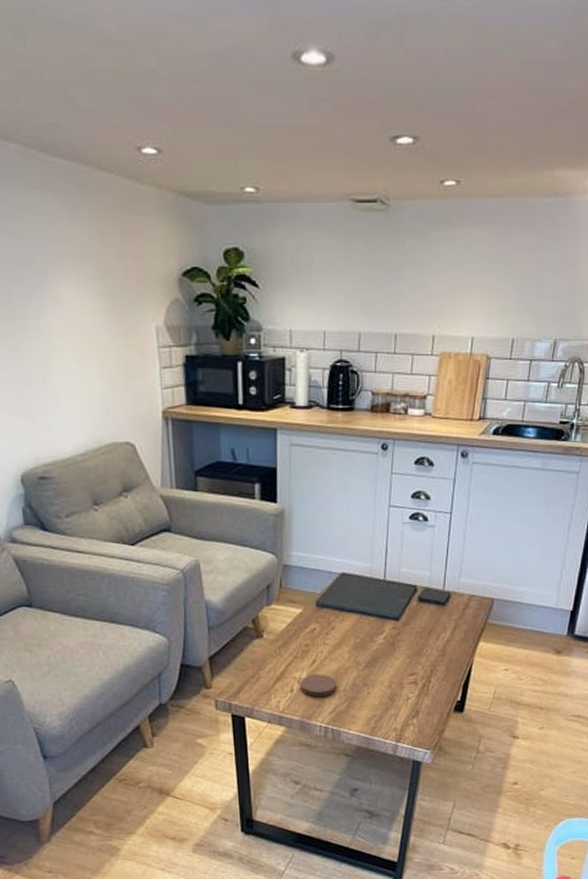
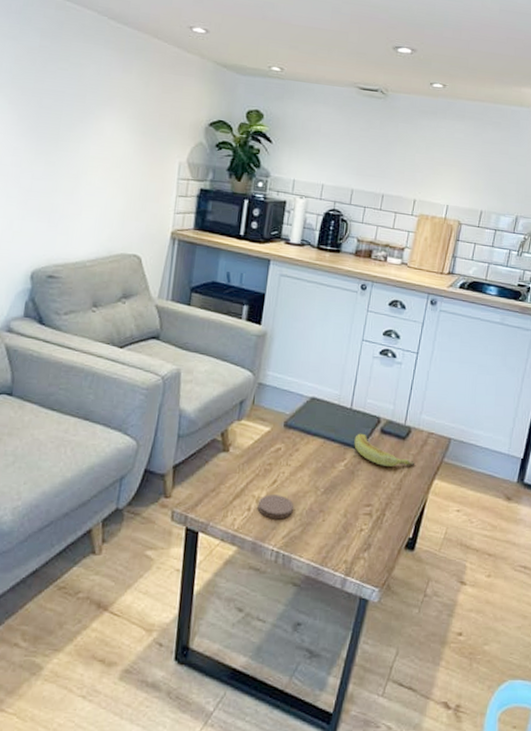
banana: none [391,604,458,634] -> present [354,433,415,467]

